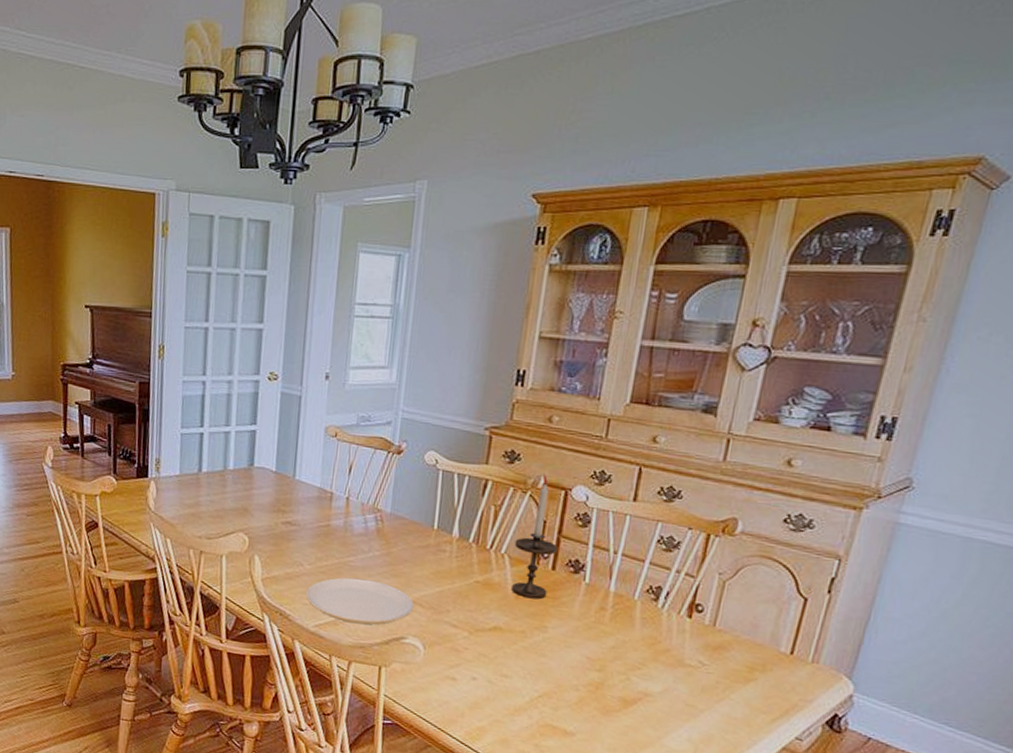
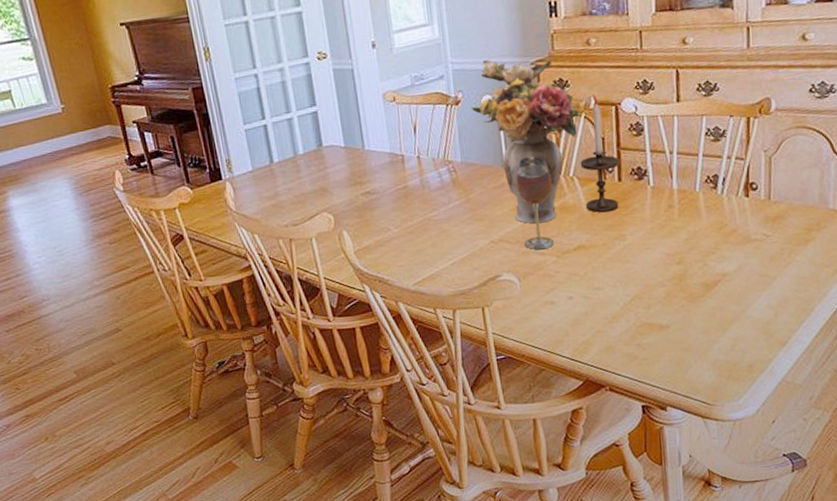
plate: present [306,577,414,625] -> none [399,229,502,274]
flower arrangement: none [412,414,527,595] -> present [471,59,581,224]
wineglass: none [438,522,482,622] -> present [515,156,554,250]

